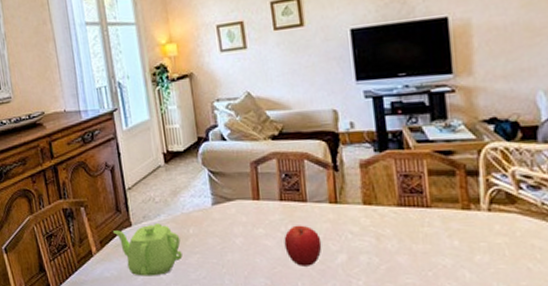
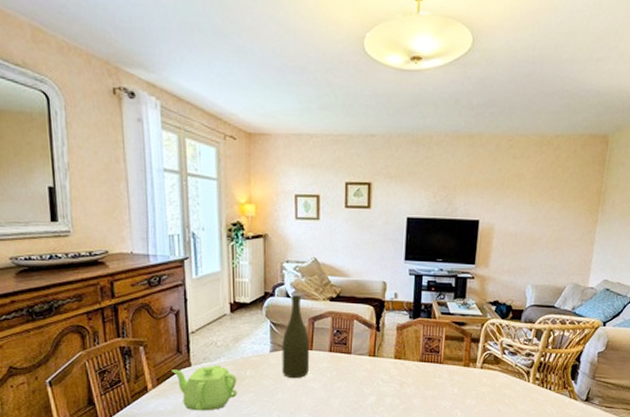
bottle: none [223,137,260,236] -> present [282,295,310,379]
fruit: present [284,225,322,266] -> none [328,372,358,405]

